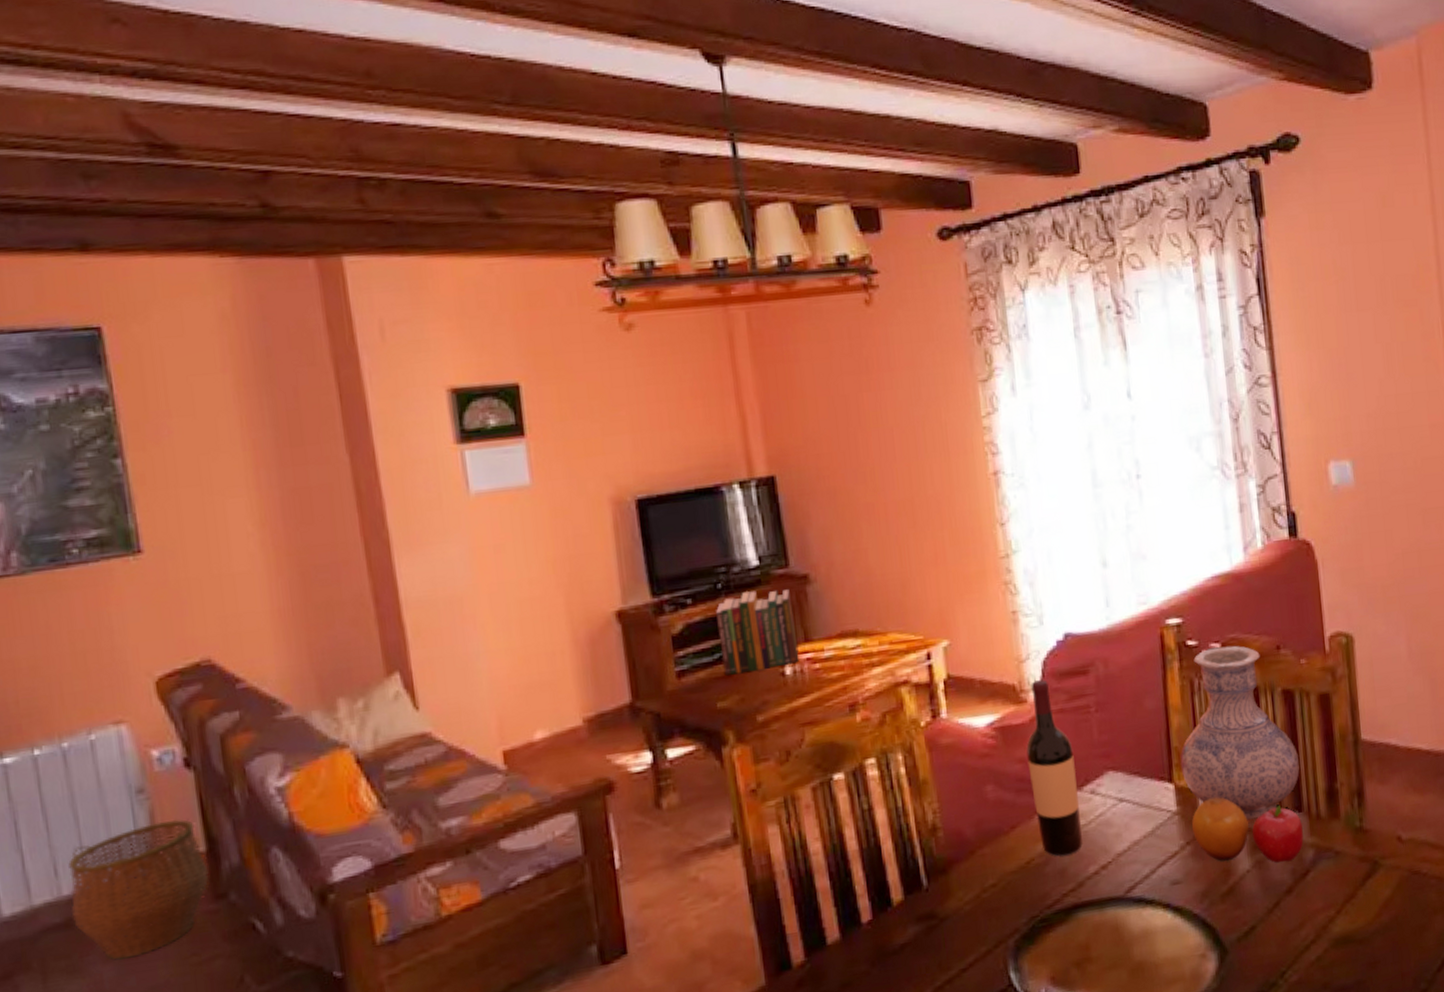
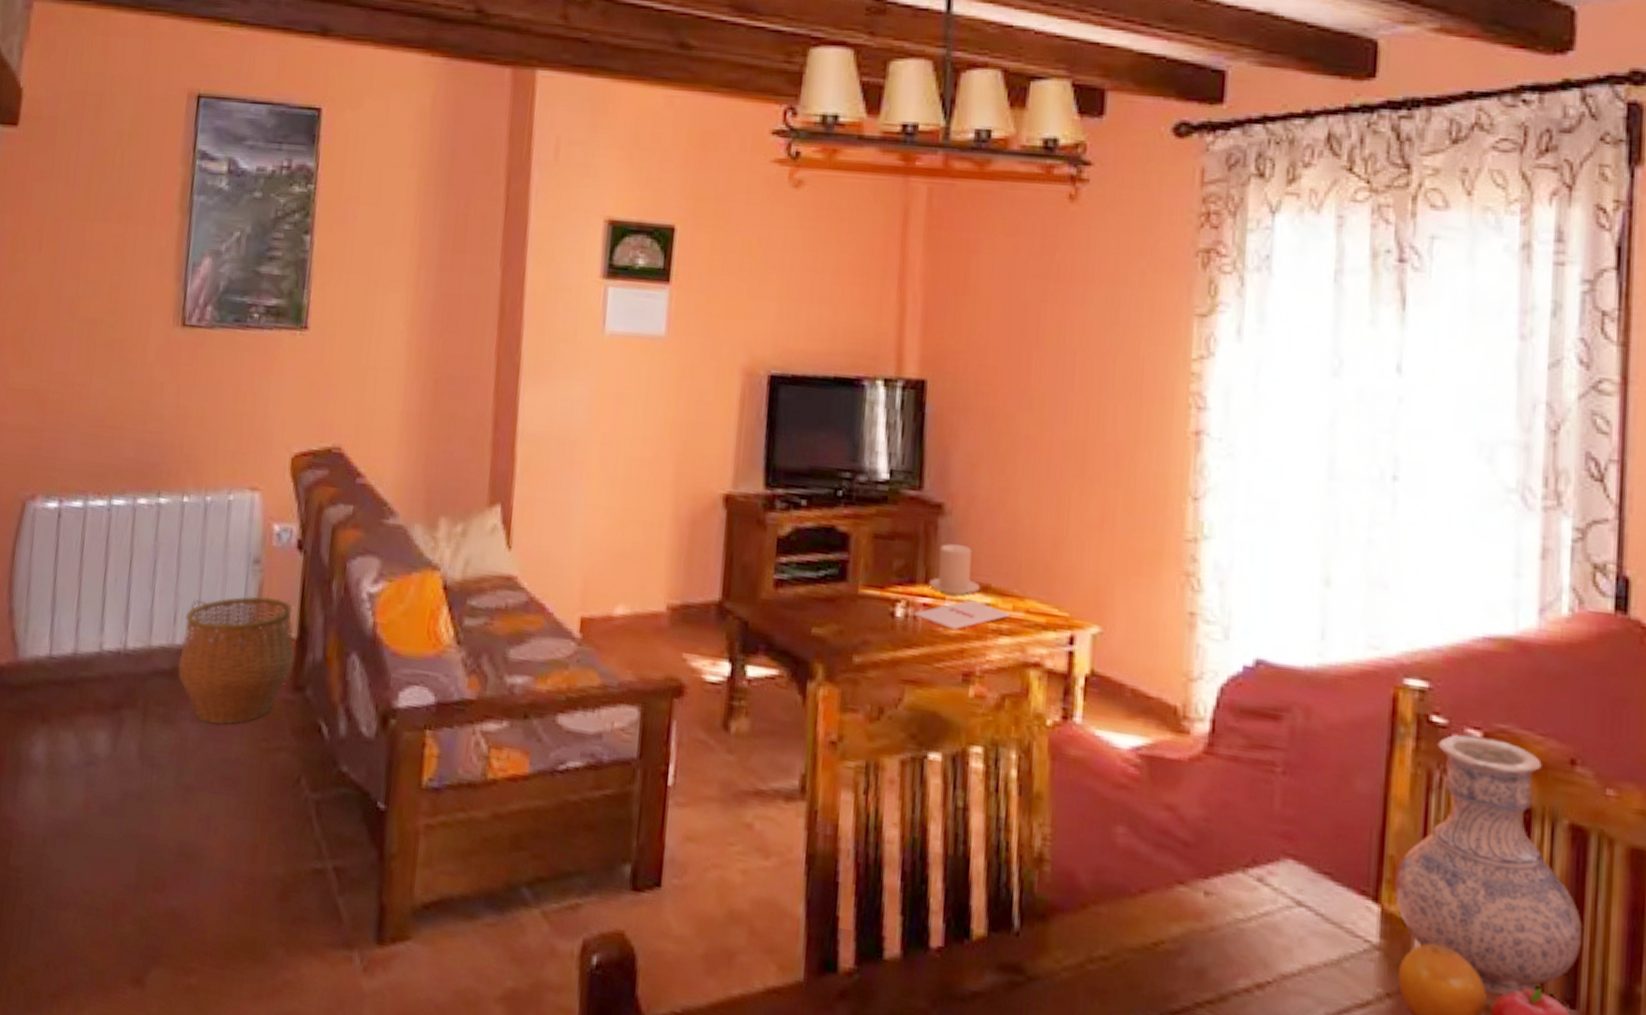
books: present [715,588,799,676] -> none [826,507,919,606]
magazine: none [799,645,879,674] -> present [912,600,1012,631]
candle: none [807,603,851,647] -> present [928,543,981,596]
wine bottle: present [1026,679,1082,856] -> none [1176,709,1243,953]

